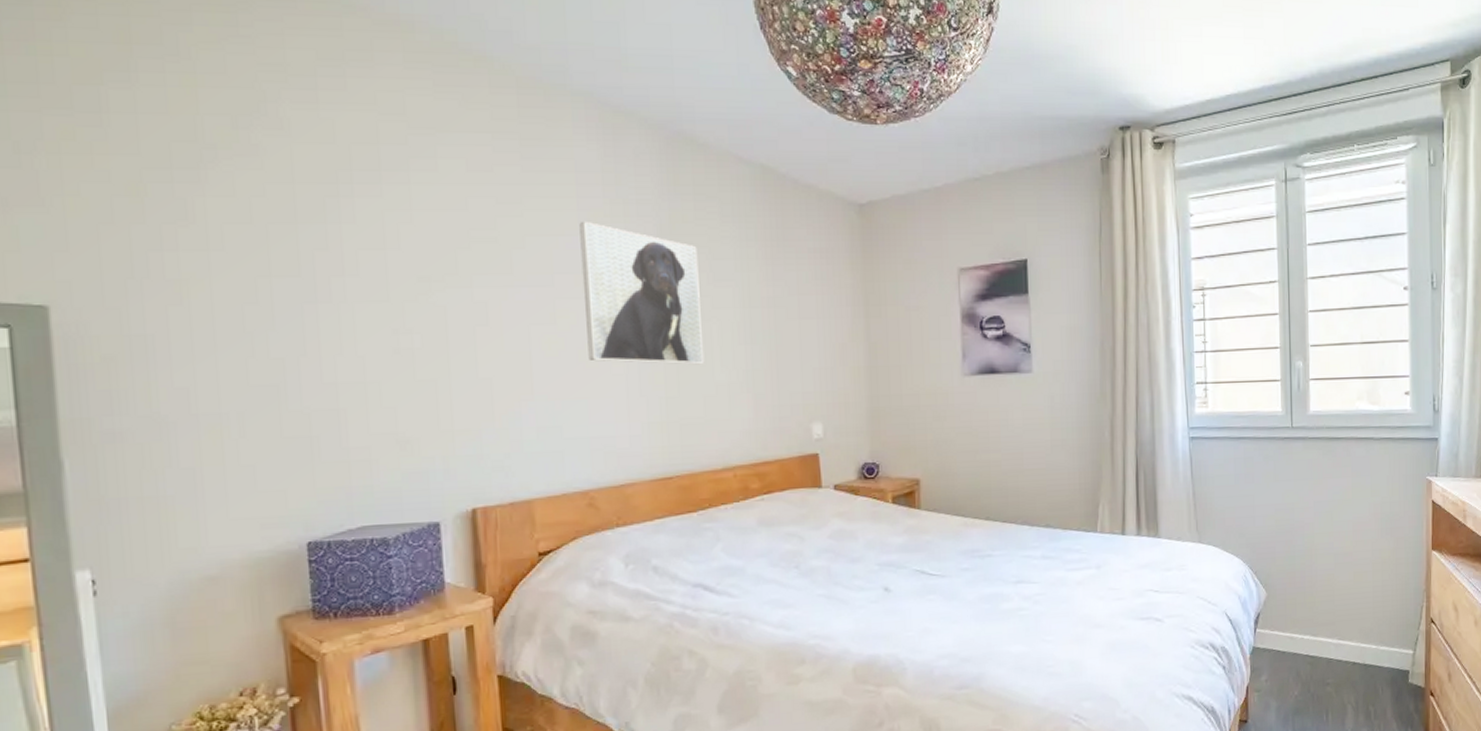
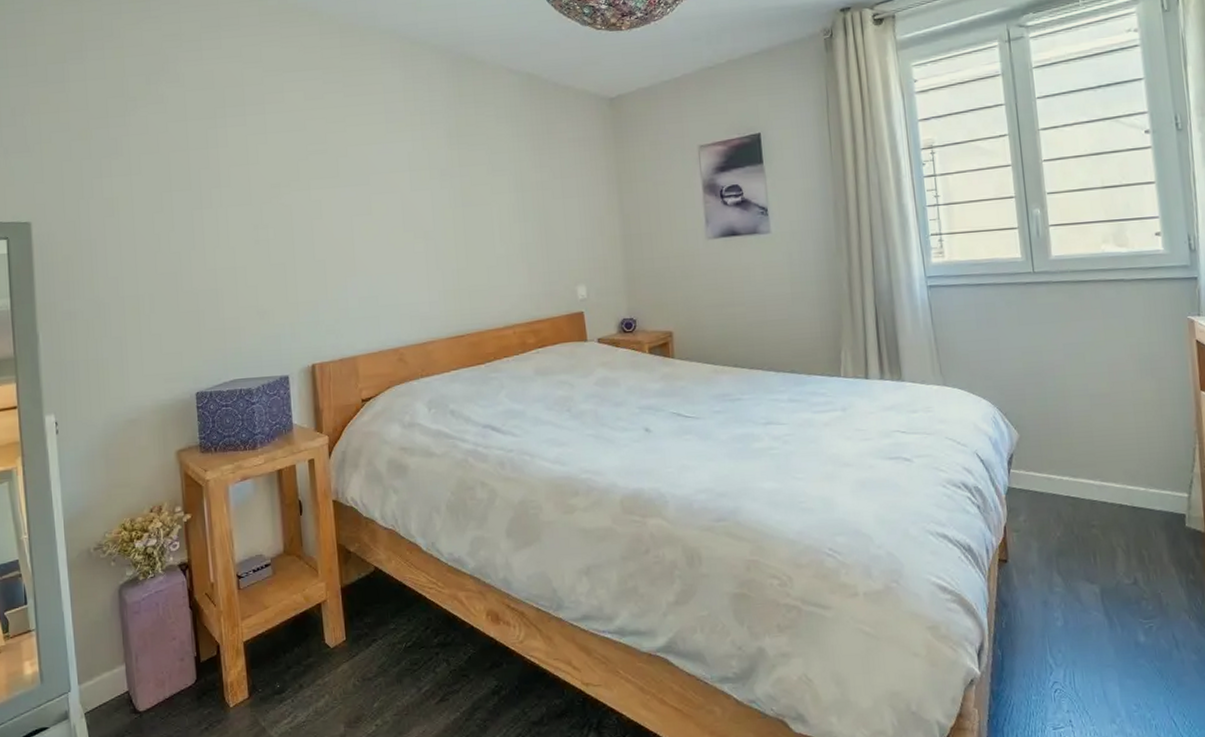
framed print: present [579,221,705,365] -> none [387,131,487,243]

